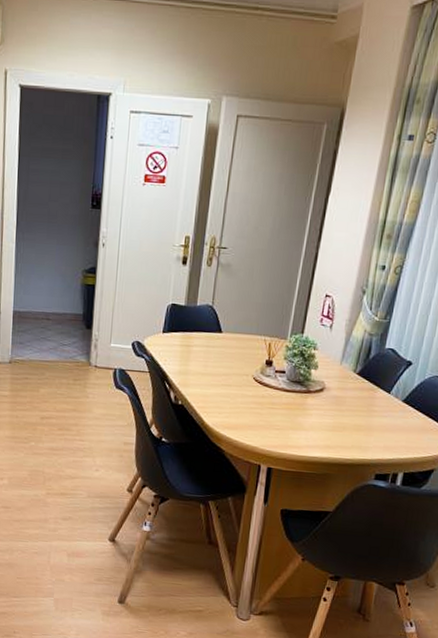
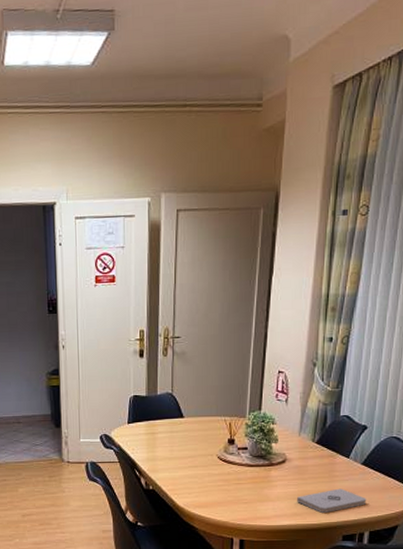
notepad: none [330,424,405,449] -> present [296,488,367,513]

